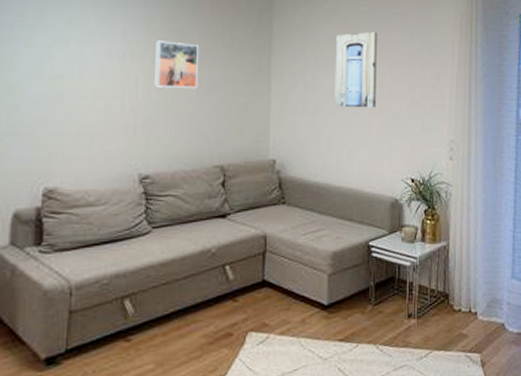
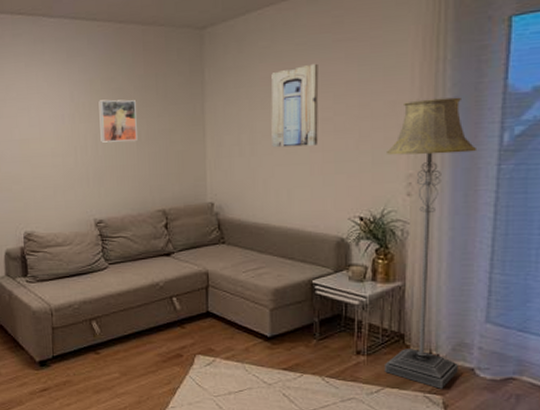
floor lamp: none [432,74,500,347] -> present [385,97,476,389]

